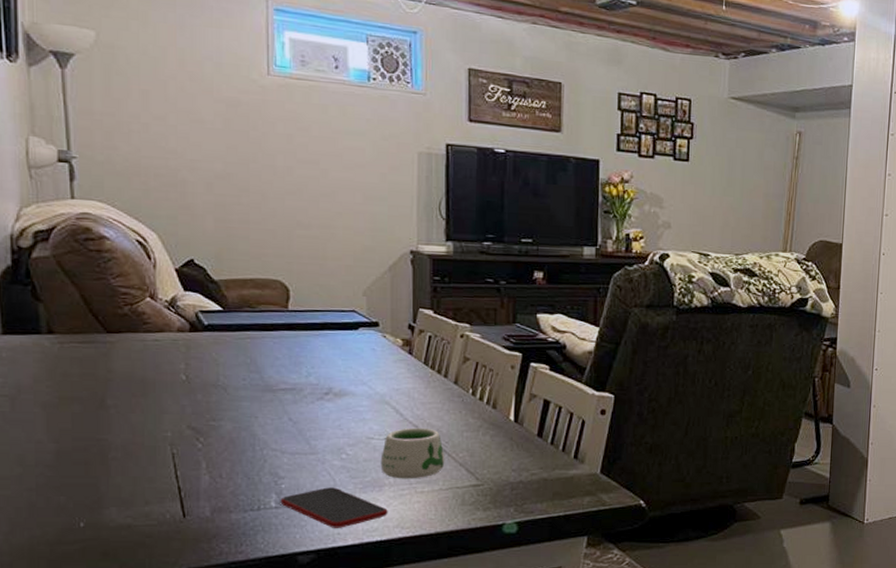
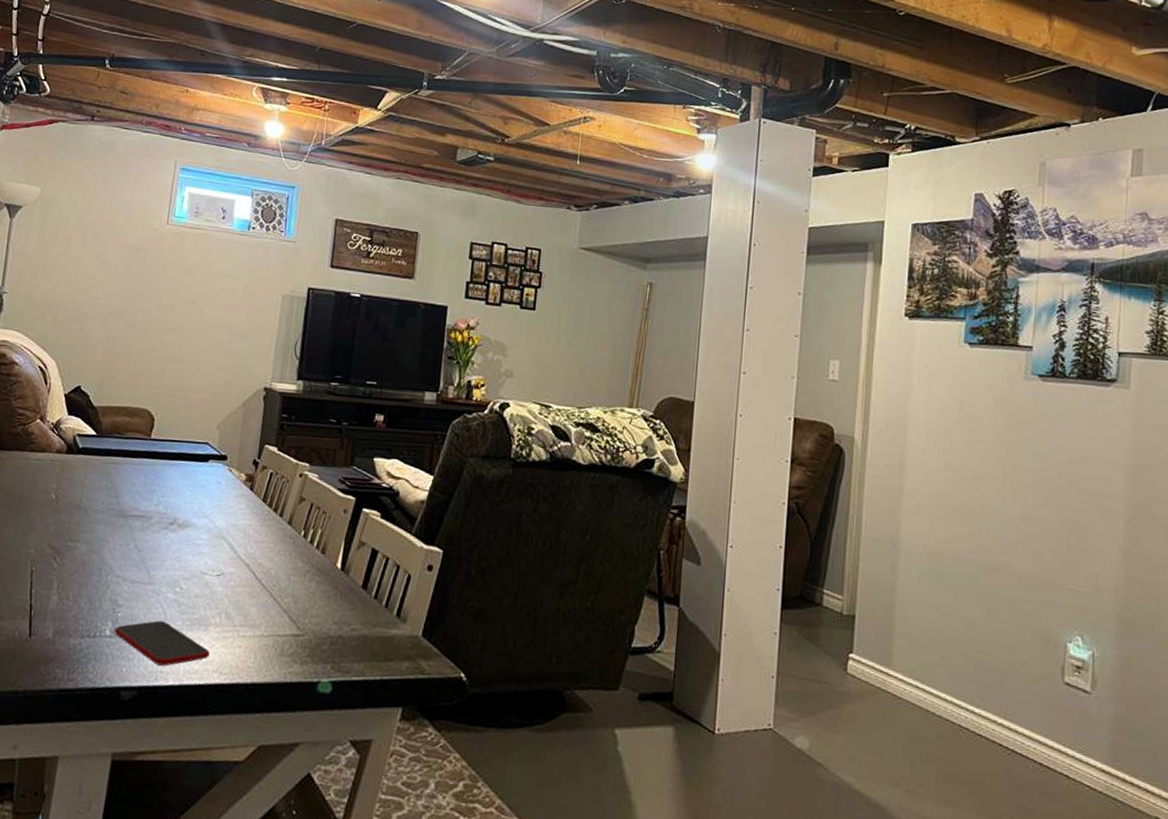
mug: present [380,427,445,479] -> none [209,566,271,621]

